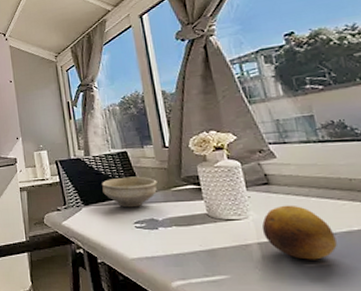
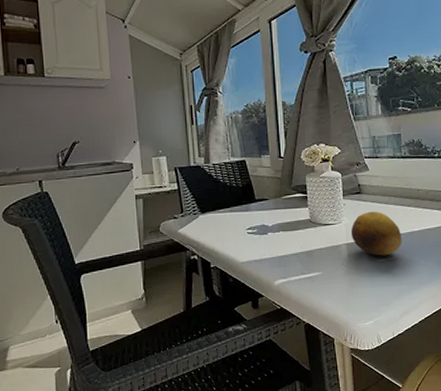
bowl: present [102,176,158,208] -> none [220,185,271,215]

